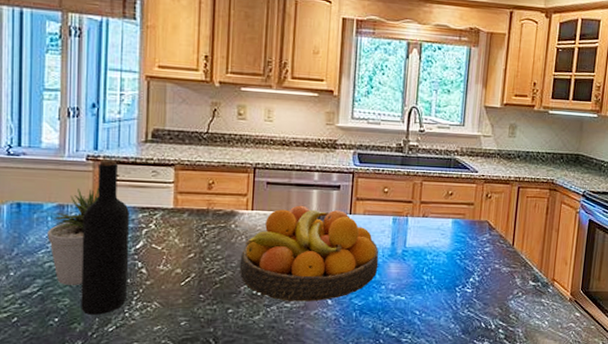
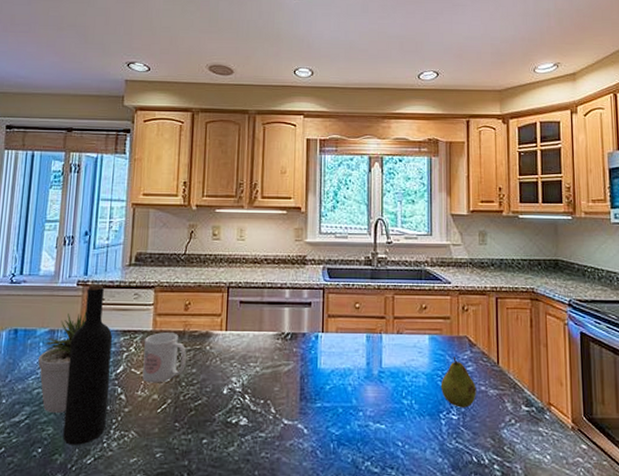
mug: none [164,210,210,258] -> present [142,332,186,383]
fruit bowl: present [239,205,379,302] -> none [214,324,354,431]
fruit: none [459,238,491,283] -> present [440,356,476,408]

